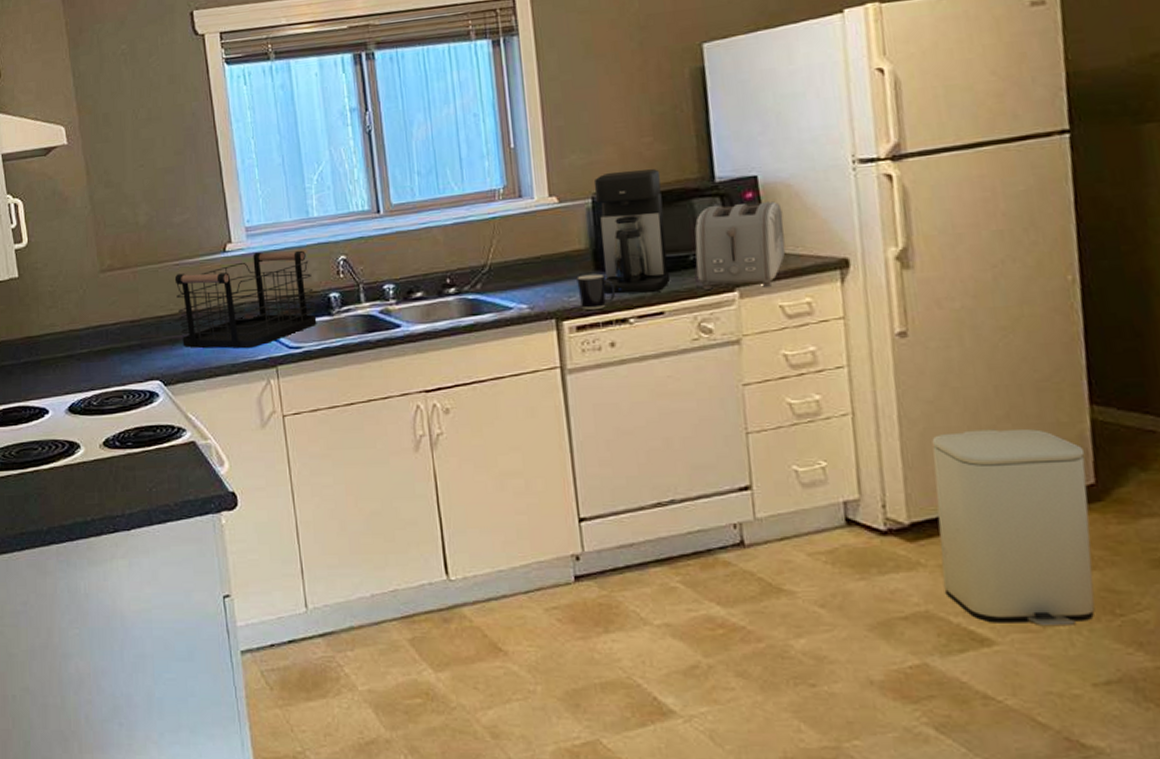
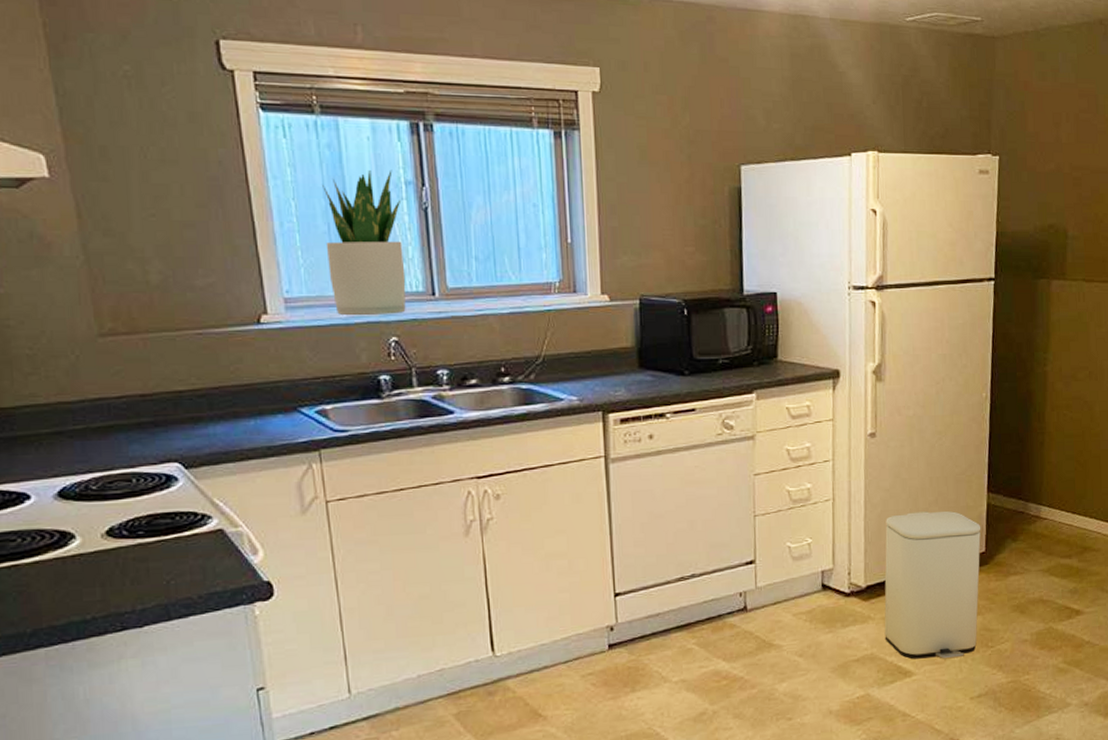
dish rack: present [174,250,317,350] -> none [196,327,365,431]
planter: none [277,99,353,239] -> present [322,169,406,316]
mug: present [576,273,616,311] -> none [623,371,656,405]
coffee maker: present [593,169,671,295] -> none [642,277,703,392]
toaster: present [694,201,786,290] -> none [723,315,794,392]

